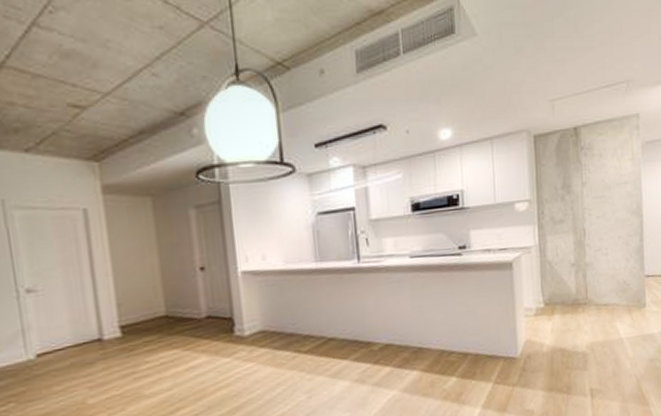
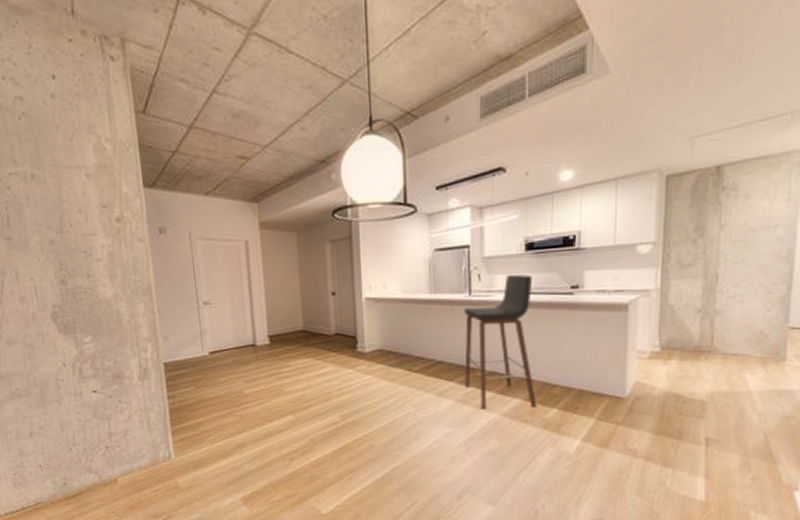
bar stool: none [354,236,436,387] -> present [464,274,537,410]

